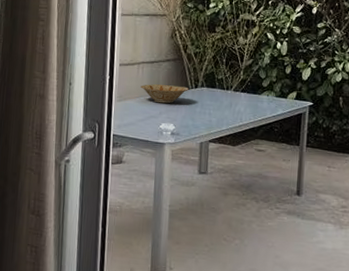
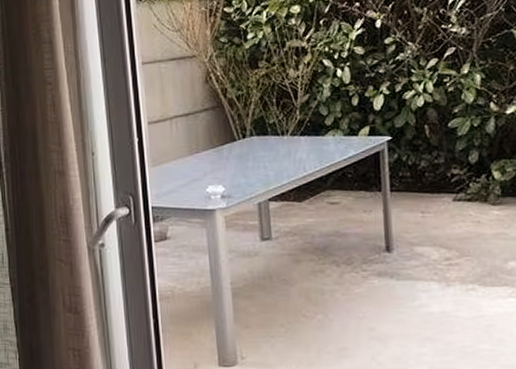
bowl: present [140,84,190,104] -> none [176,138,236,163]

